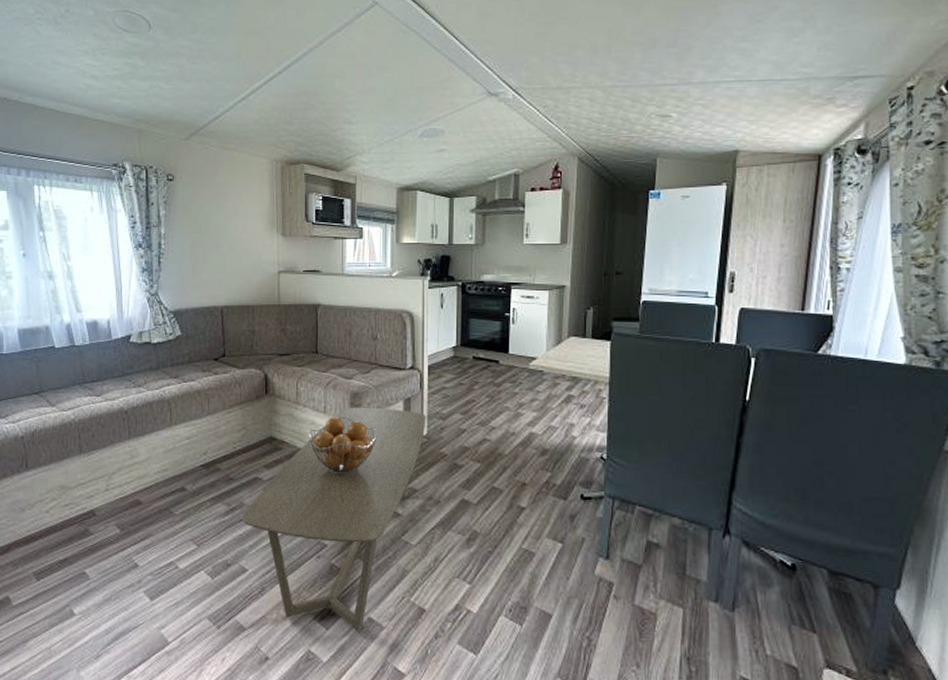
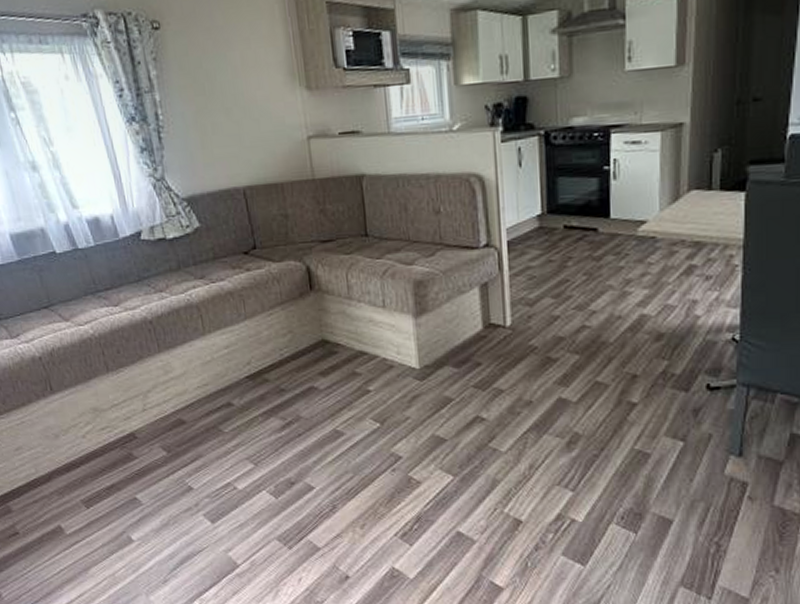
coffee table: present [243,407,426,631] -> none [301,297,510,546]
fruit basket: present [309,417,378,475] -> none [367,311,451,378]

